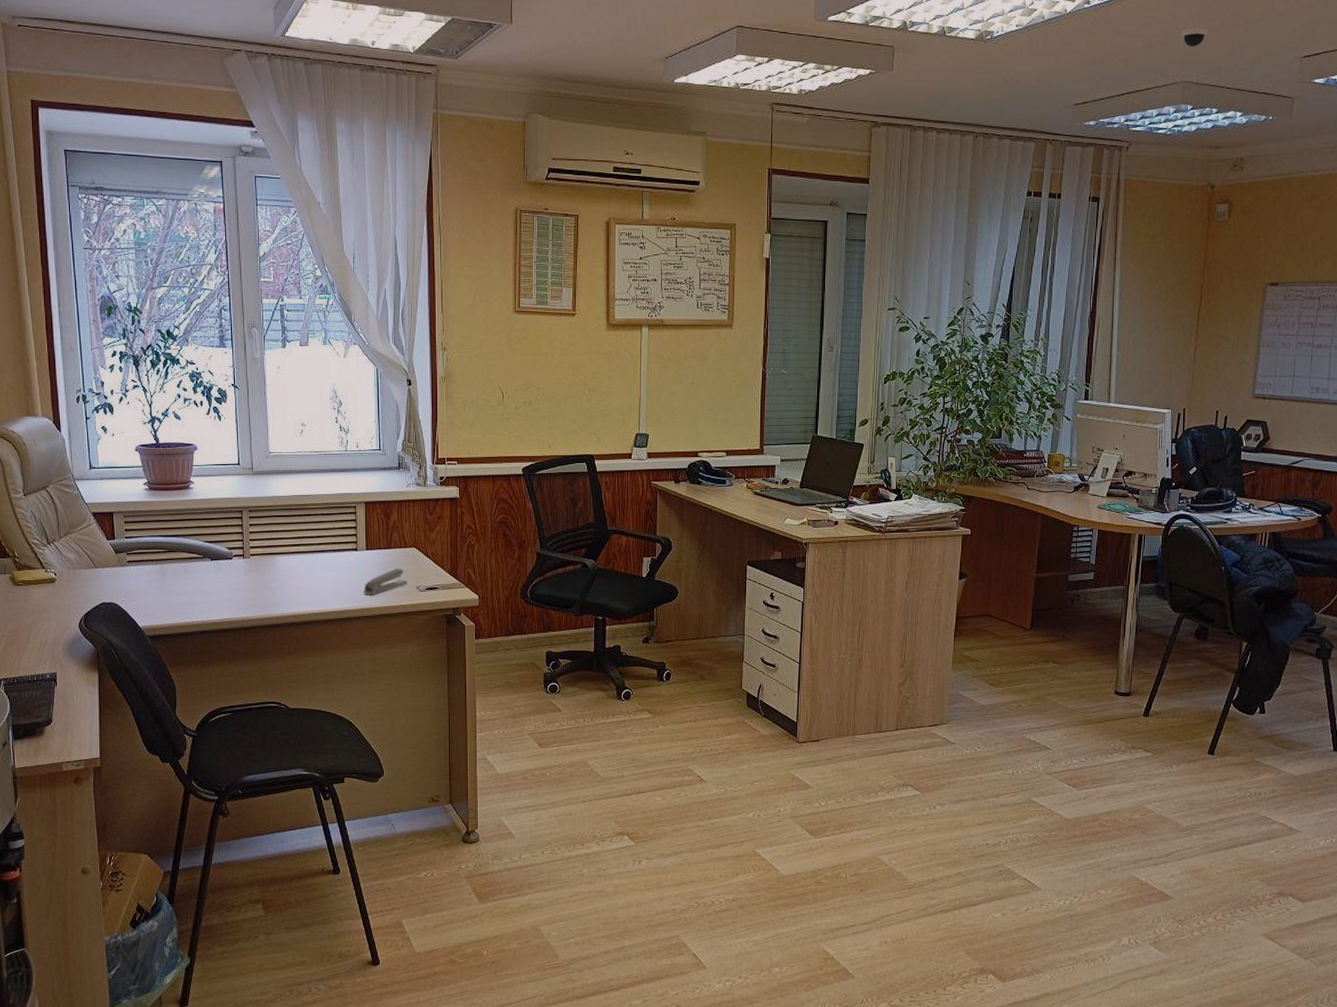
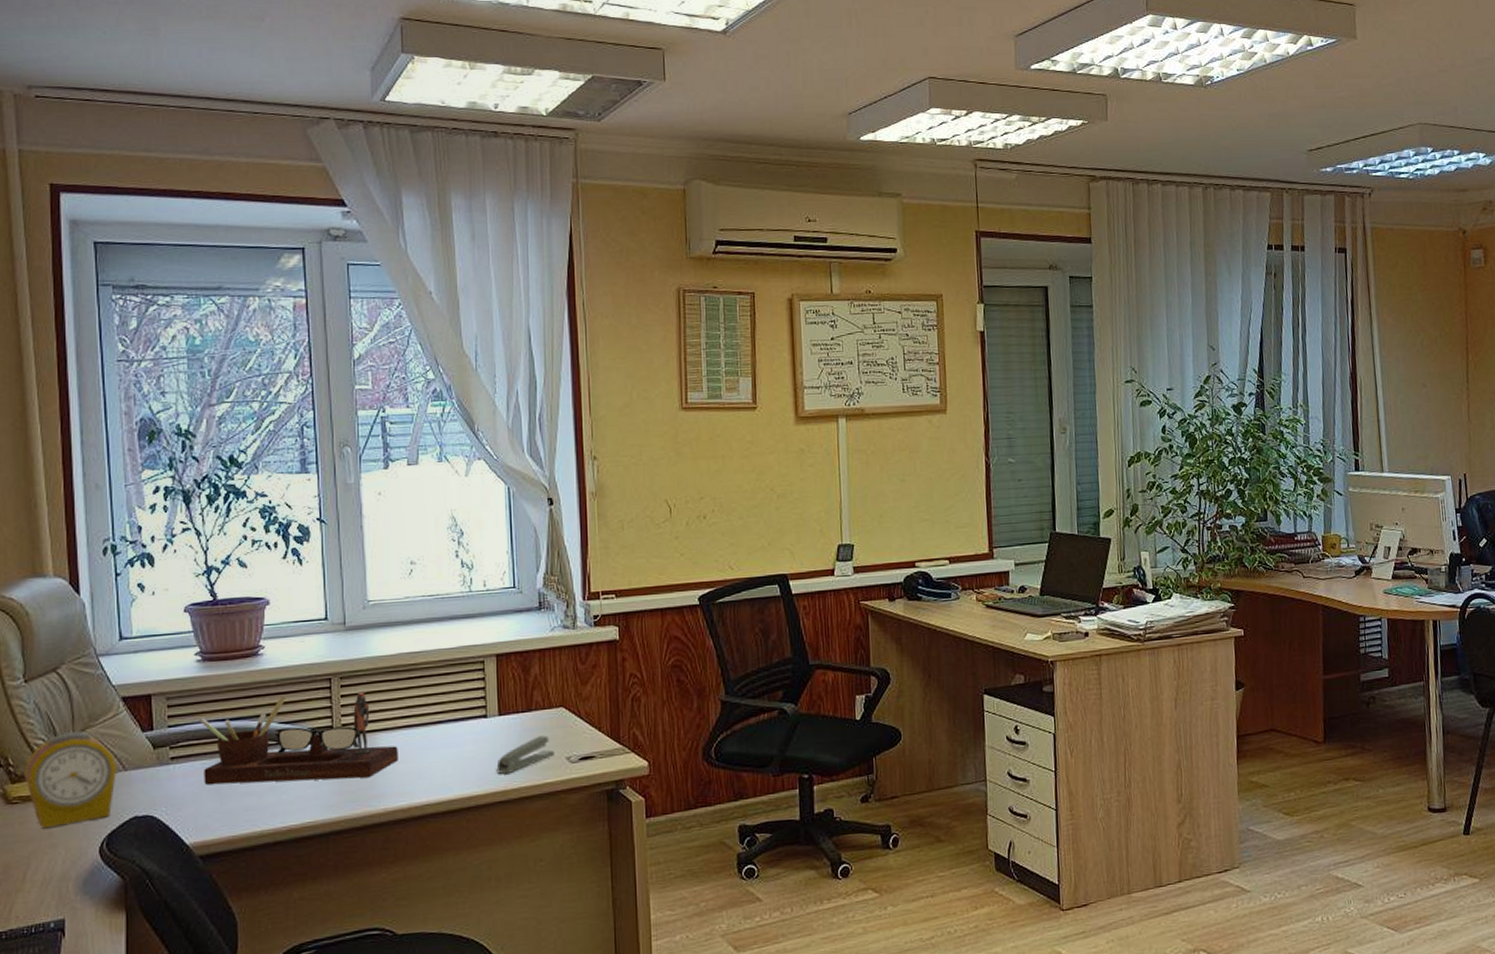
alarm clock: none [25,536,90,606] -> present [24,731,117,829]
desk organizer: none [147,521,291,589] -> present [199,691,398,786]
dome security camera: present [1181,28,1209,48] -> none [1411,68,1439,88]

